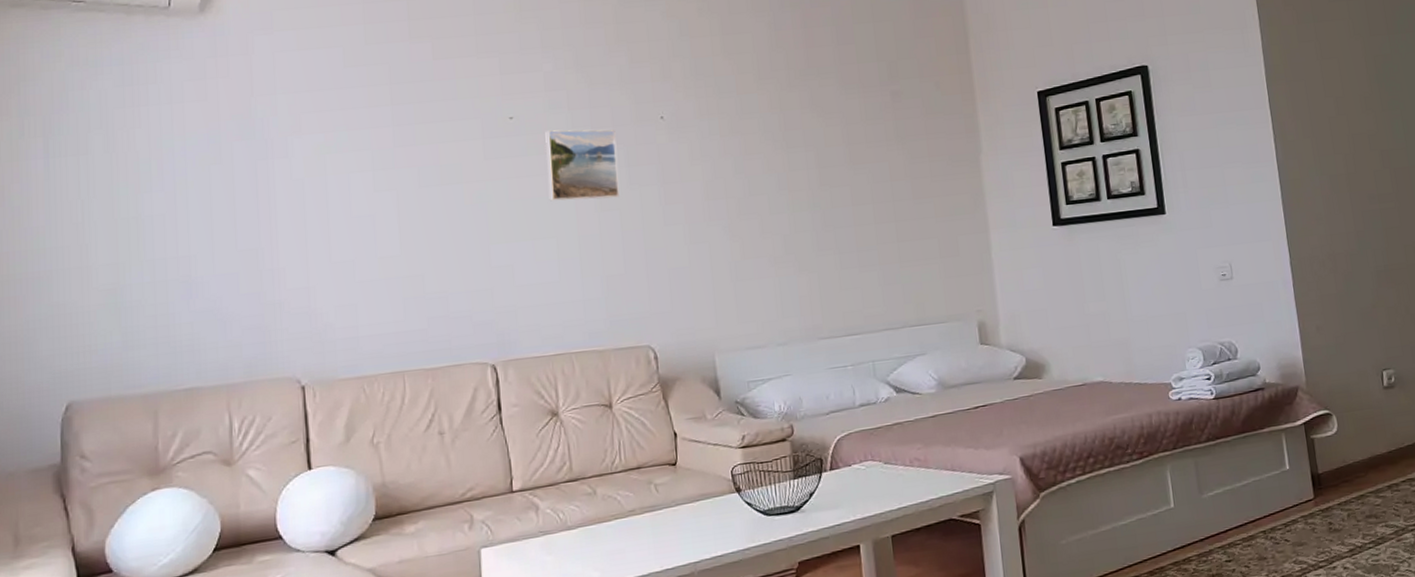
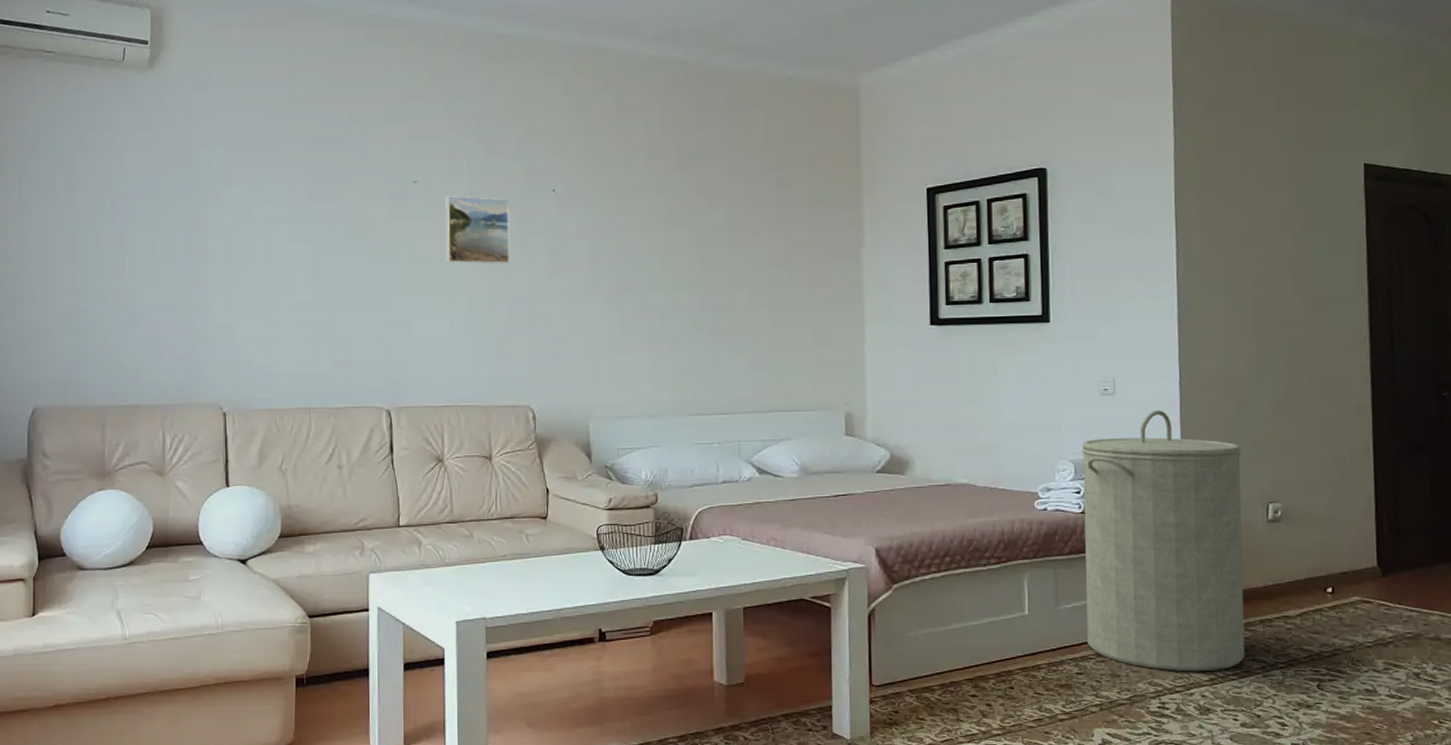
laundry hamper: none [1207,290,1379,547] -> present [1081,410,1246,672]

